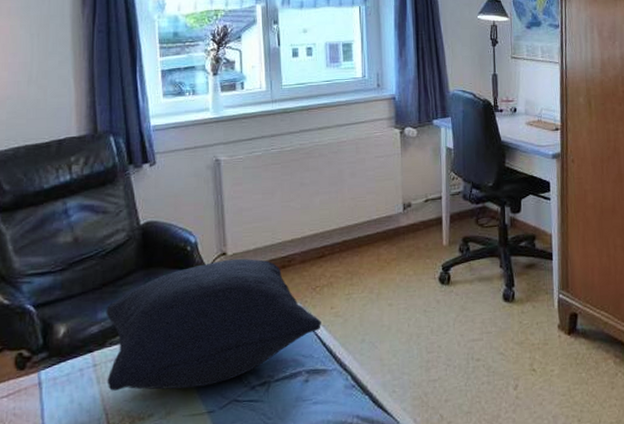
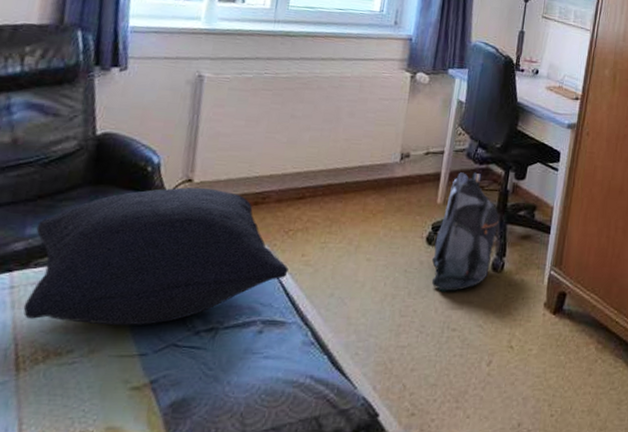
backpack: none [447,212,503,326] -> present [431,172,499,292]

